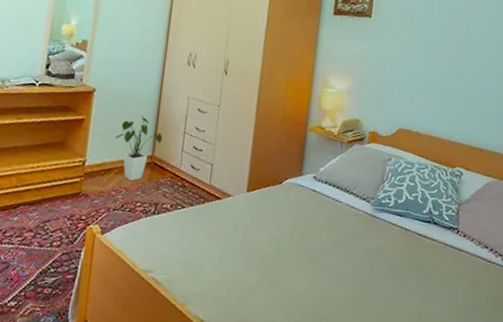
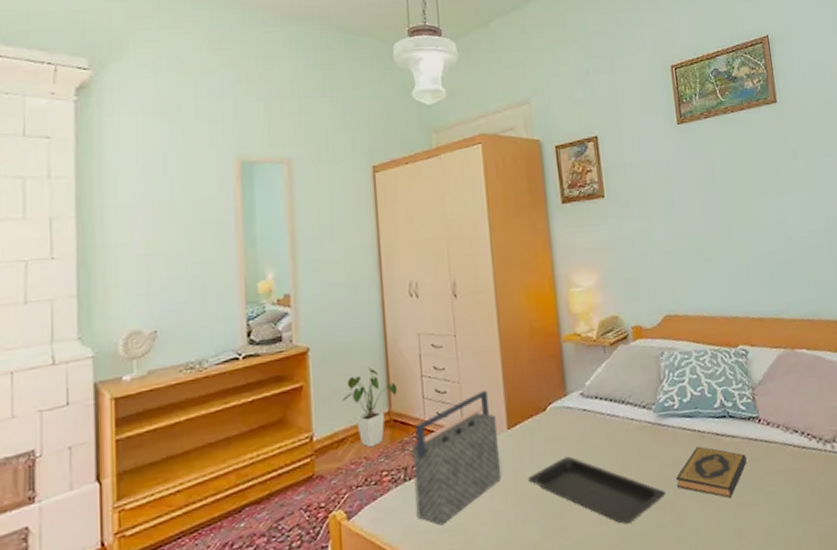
handbag: none [158,155,239,256] -> present [412,390,501,526]
serving tray: none [254,224,367,288] -> present [527,456,667,524]
hardback book: none [376,241,440,288] -> present [675,446,747,498]

